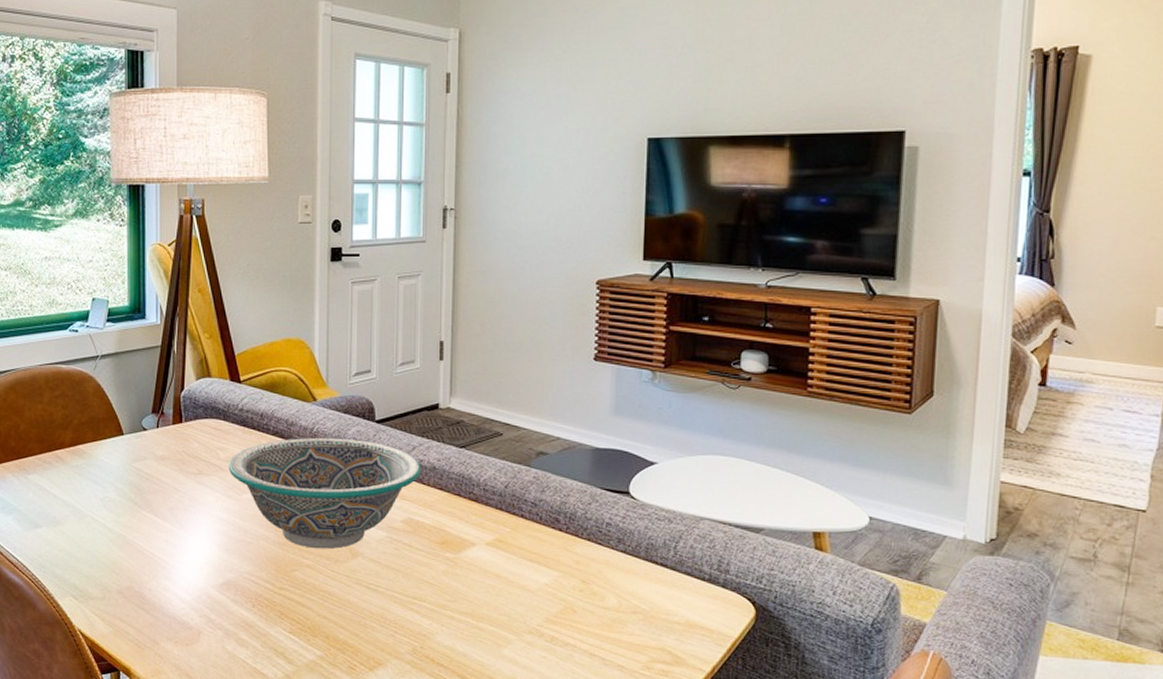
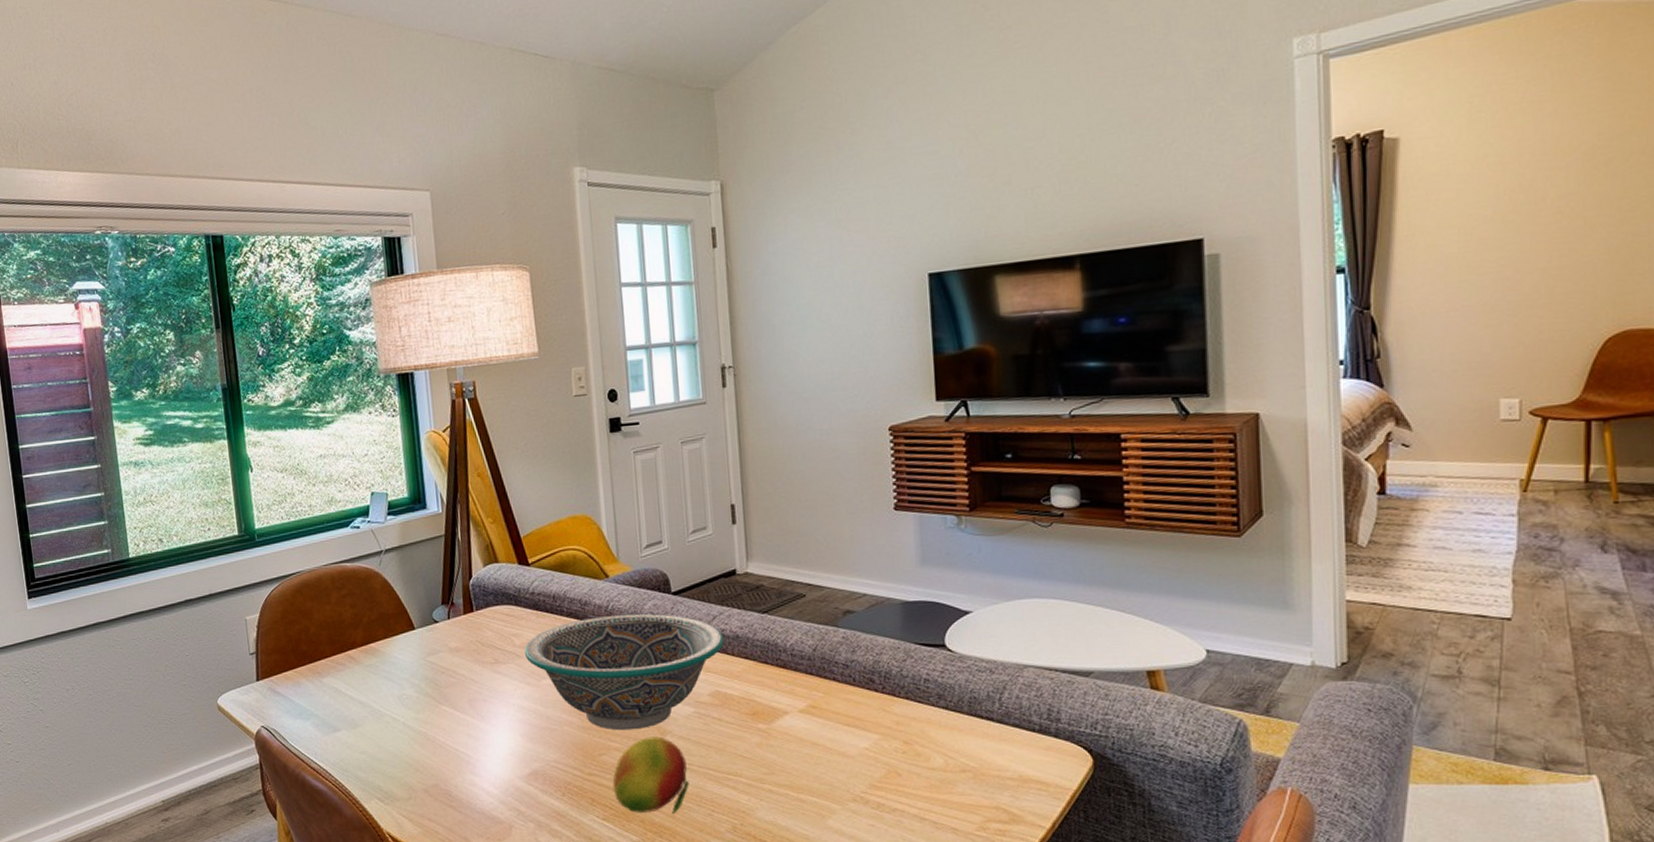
fruit: none [302,557,375,632] -> present [612,736,689,814]

